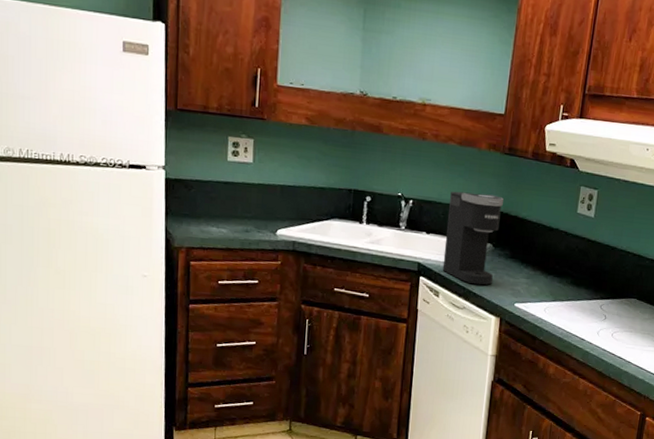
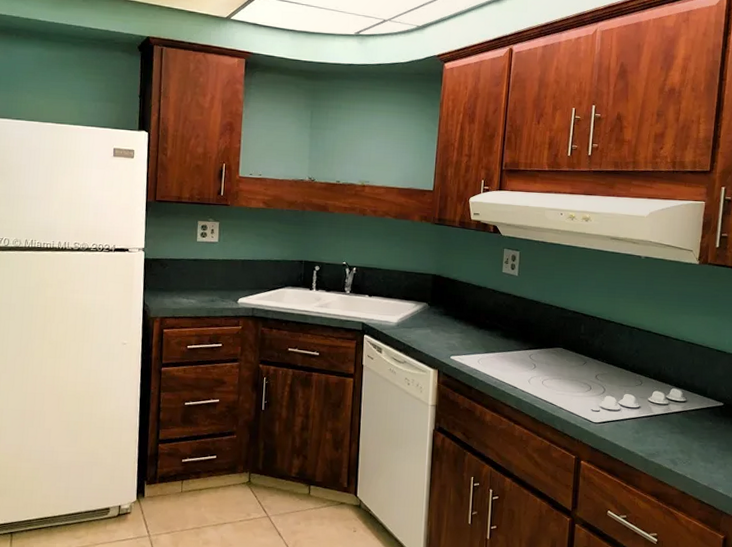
coffee maker: present [442,191,504,286] -> none [384,258,436,341]

